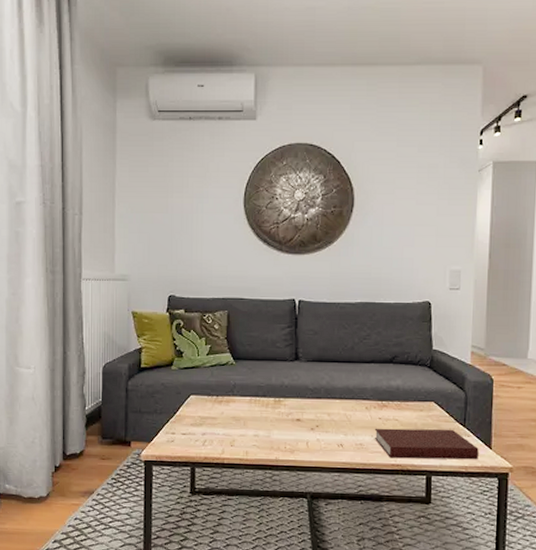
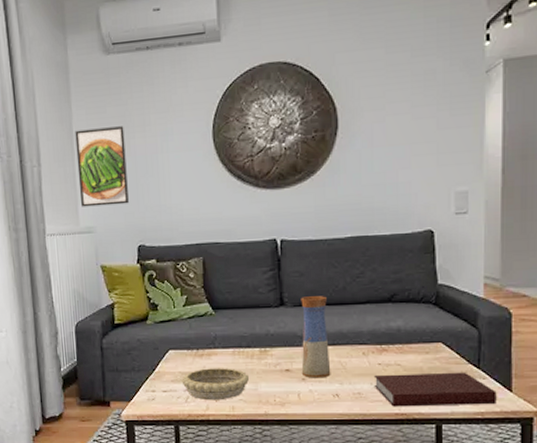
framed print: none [117,185,163,257] -> present [75,126,129,207]
decorative bowl: none [200,414,264,445] -> present [181,368,250,401]
vase: none [310,353,337,429] -> present [301,296,331,378]

